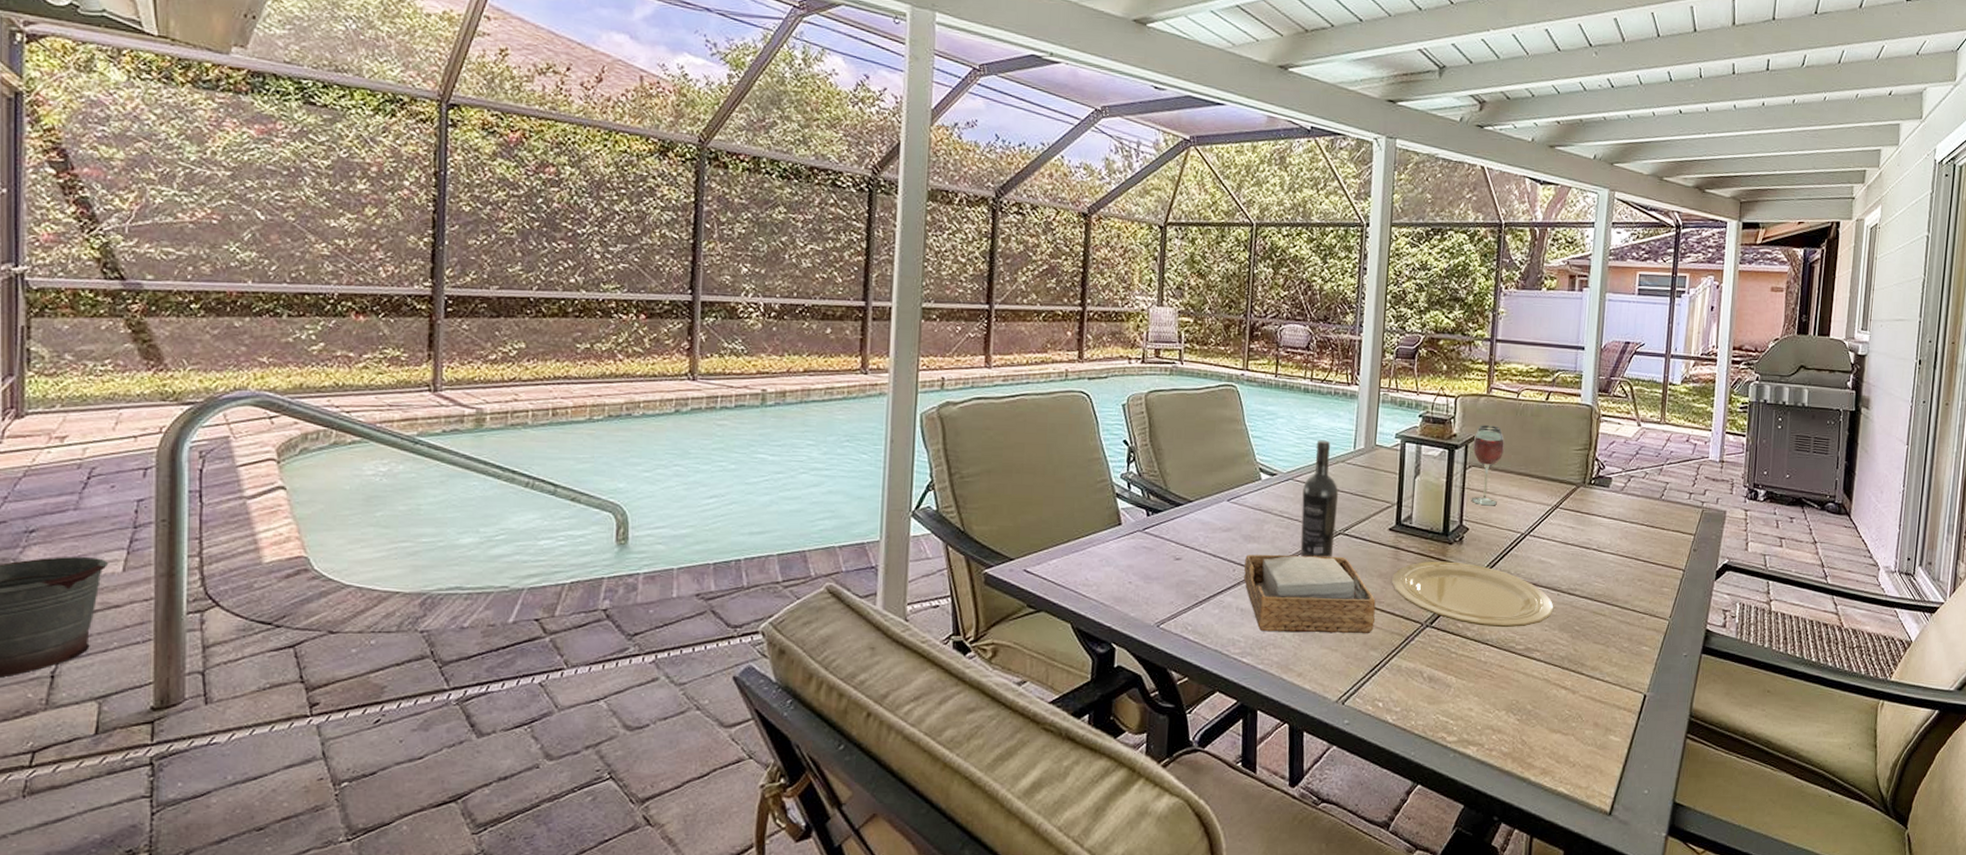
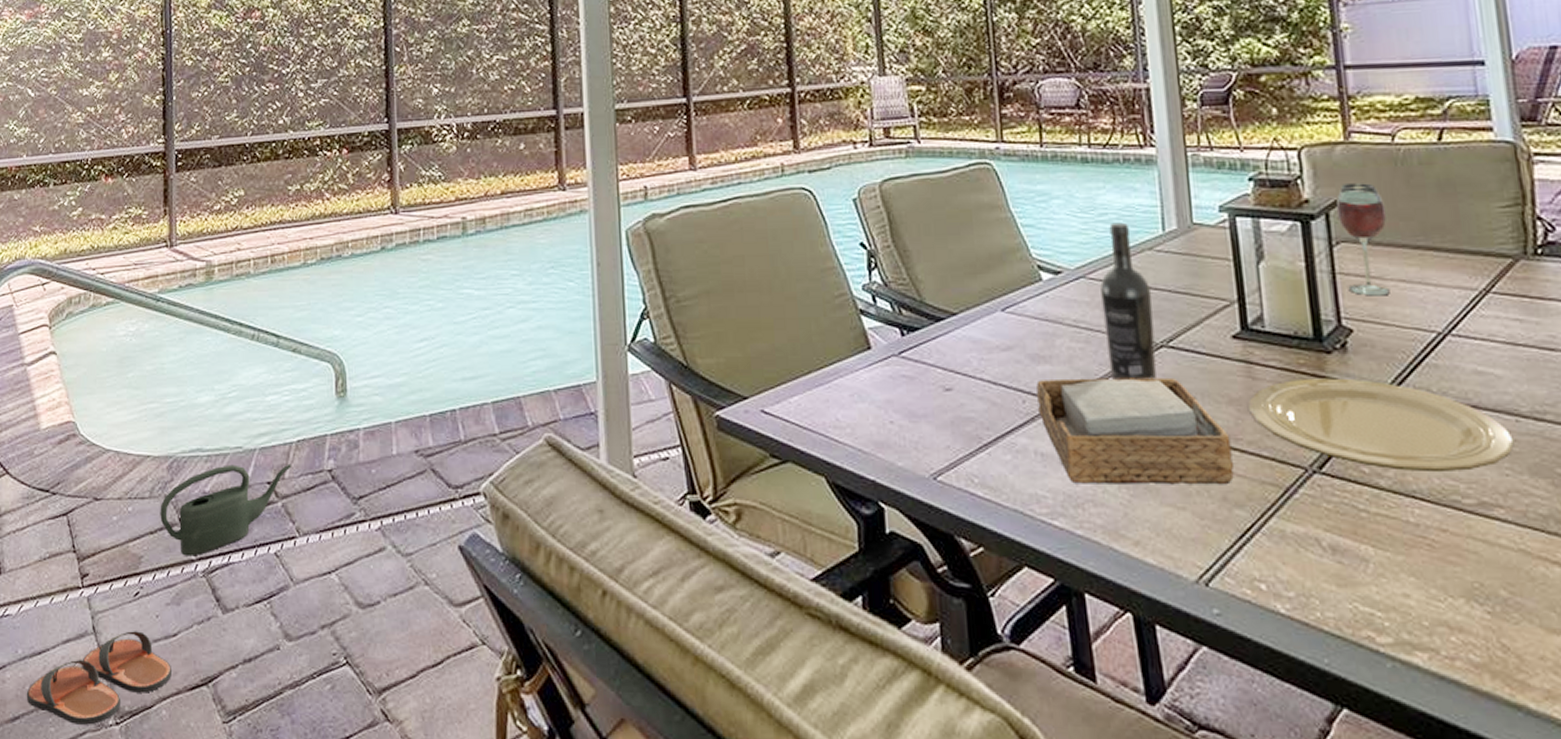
flip-flop: none [236,755,415,843] -> present [26,631,171,725]
watering can: none [408,602,562,686] -> present [160,463,291,556]

